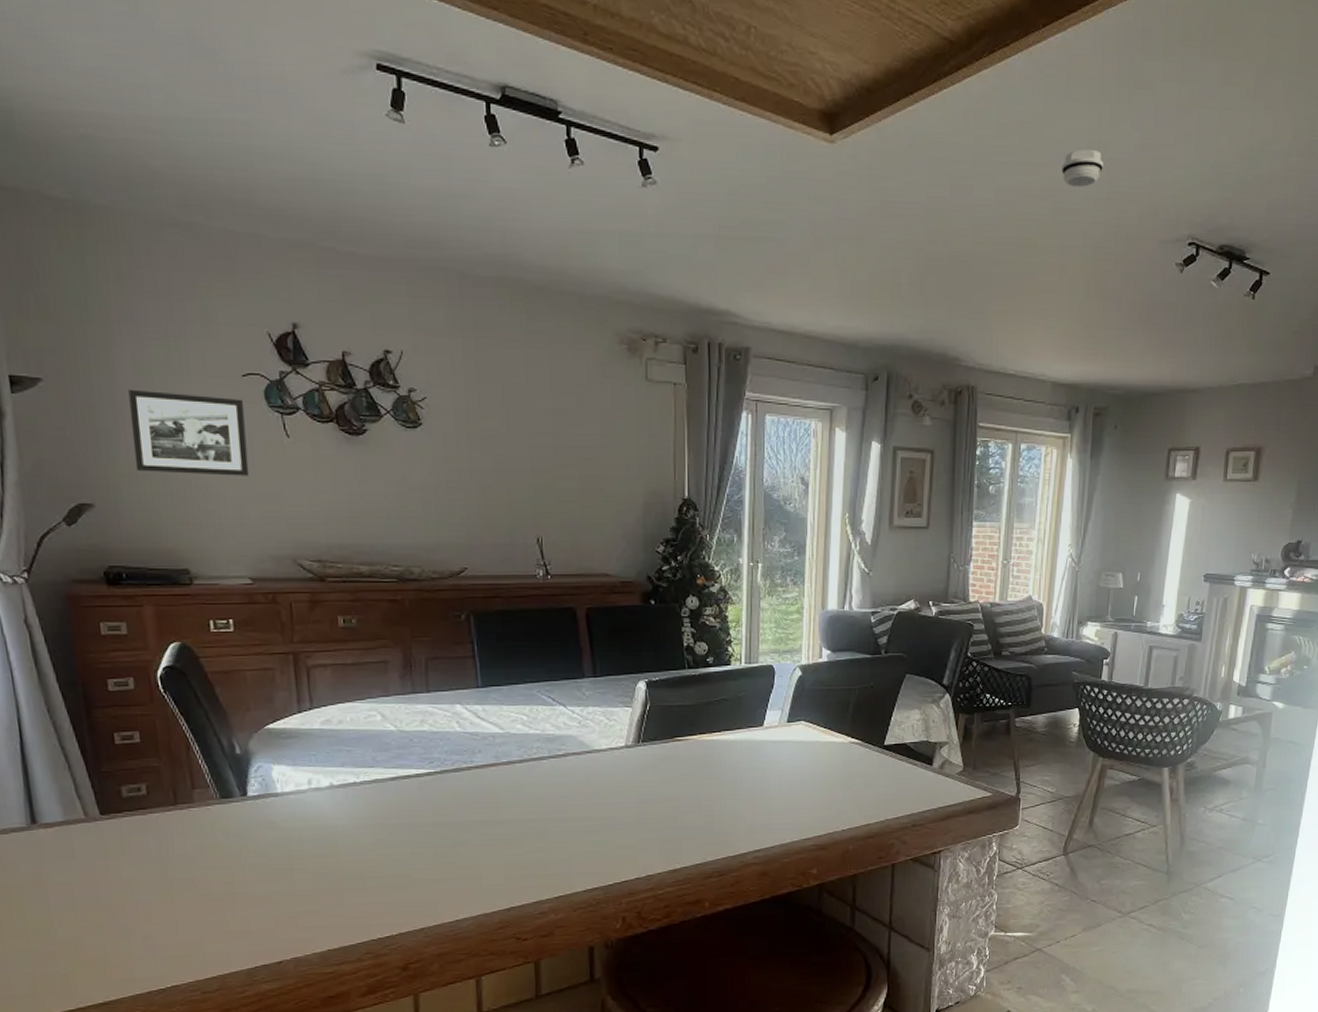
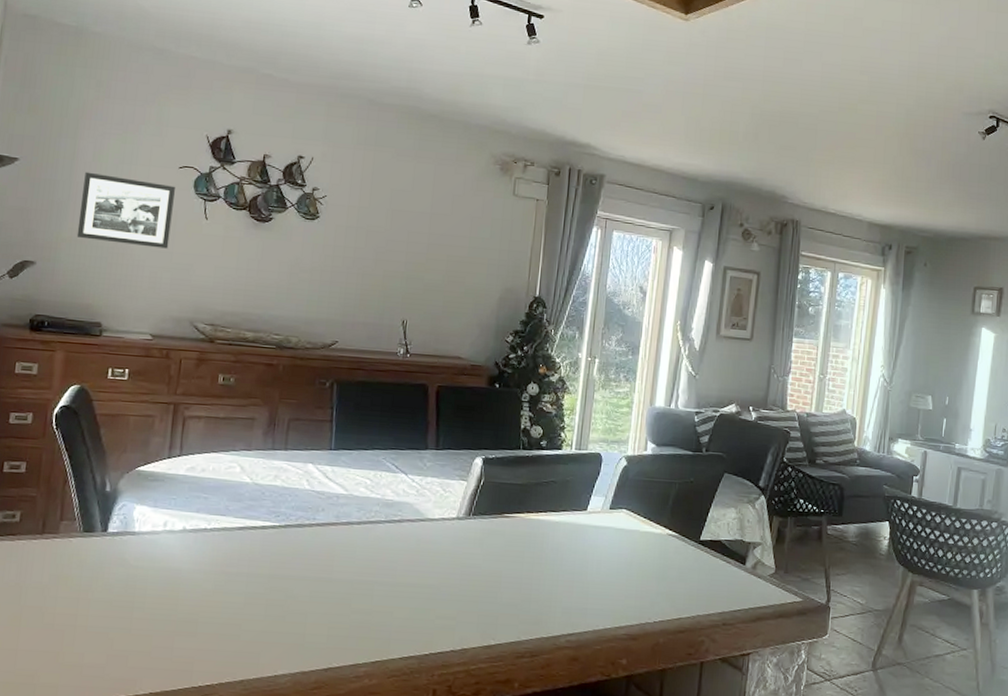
smoke detector: present [1061,149,1104,187] -> none [879,38,915,67]

